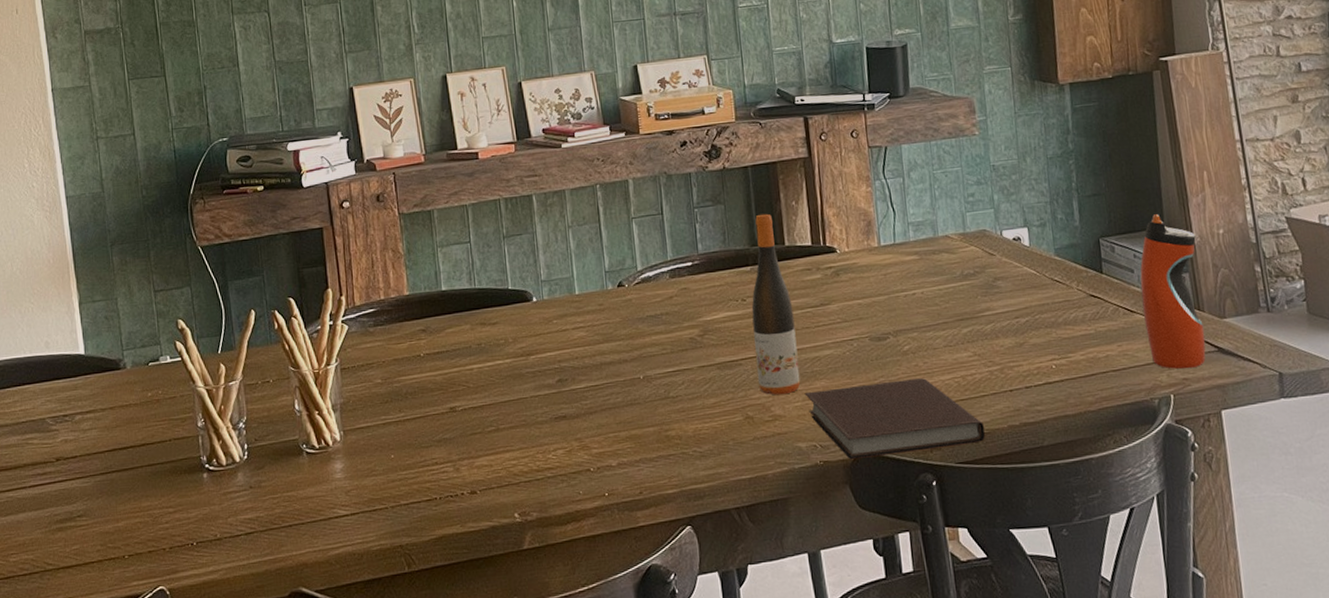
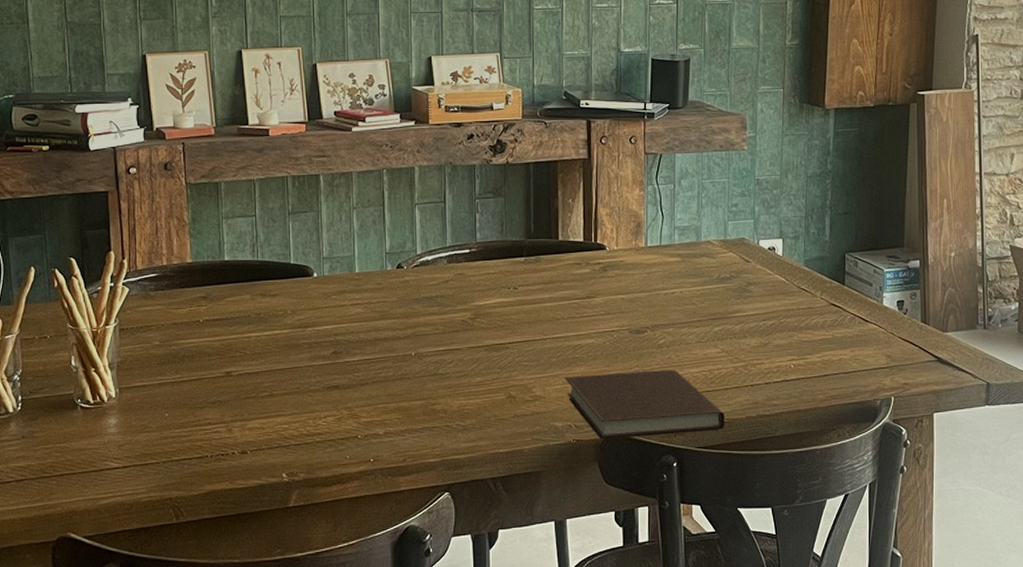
wine bottle: present [751,213,801,395] -> none [522,209,562,378]
water bottle: present [1140,214,1206,369] -> none [876,235,930,375]

